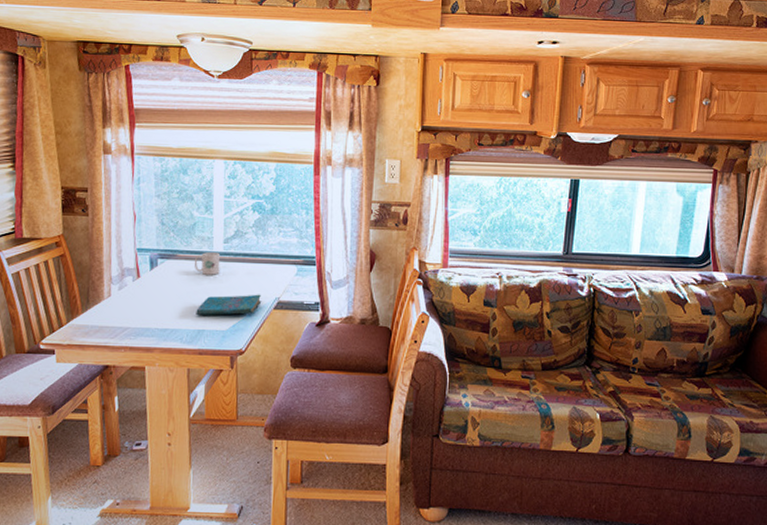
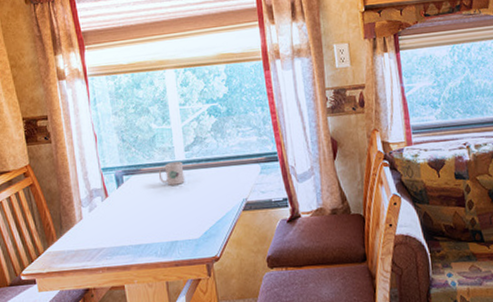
cover: present [196,294,262,316] -> none [167,197,230,228]

